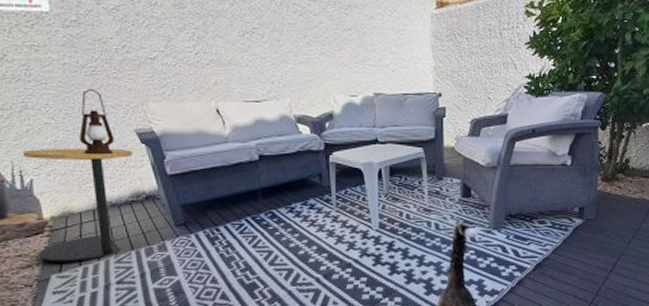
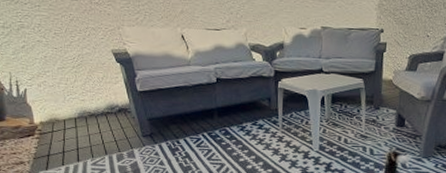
side table: present [23,148,132,262] -> none [19,63,109,162]
lantern: present [79,88,115,155] -> none [65,11,95,71]

